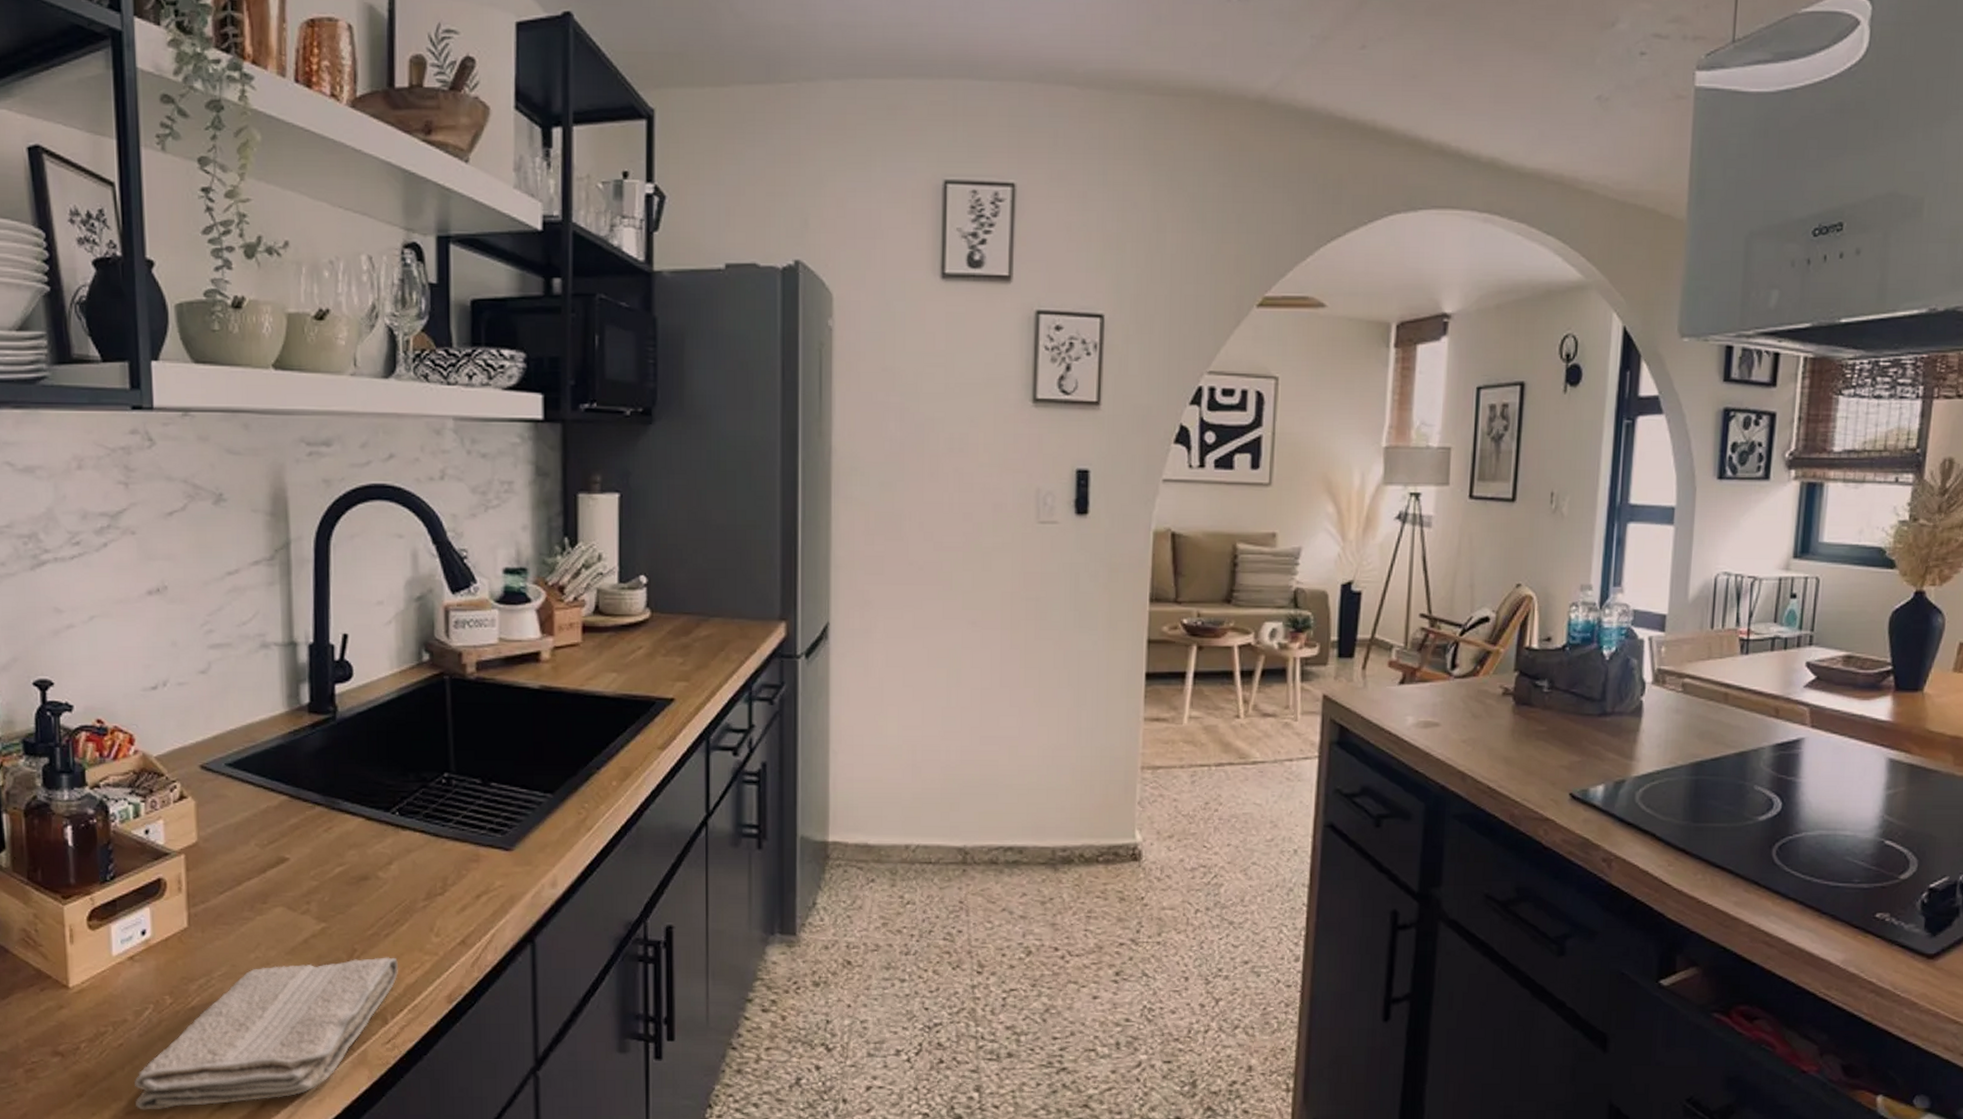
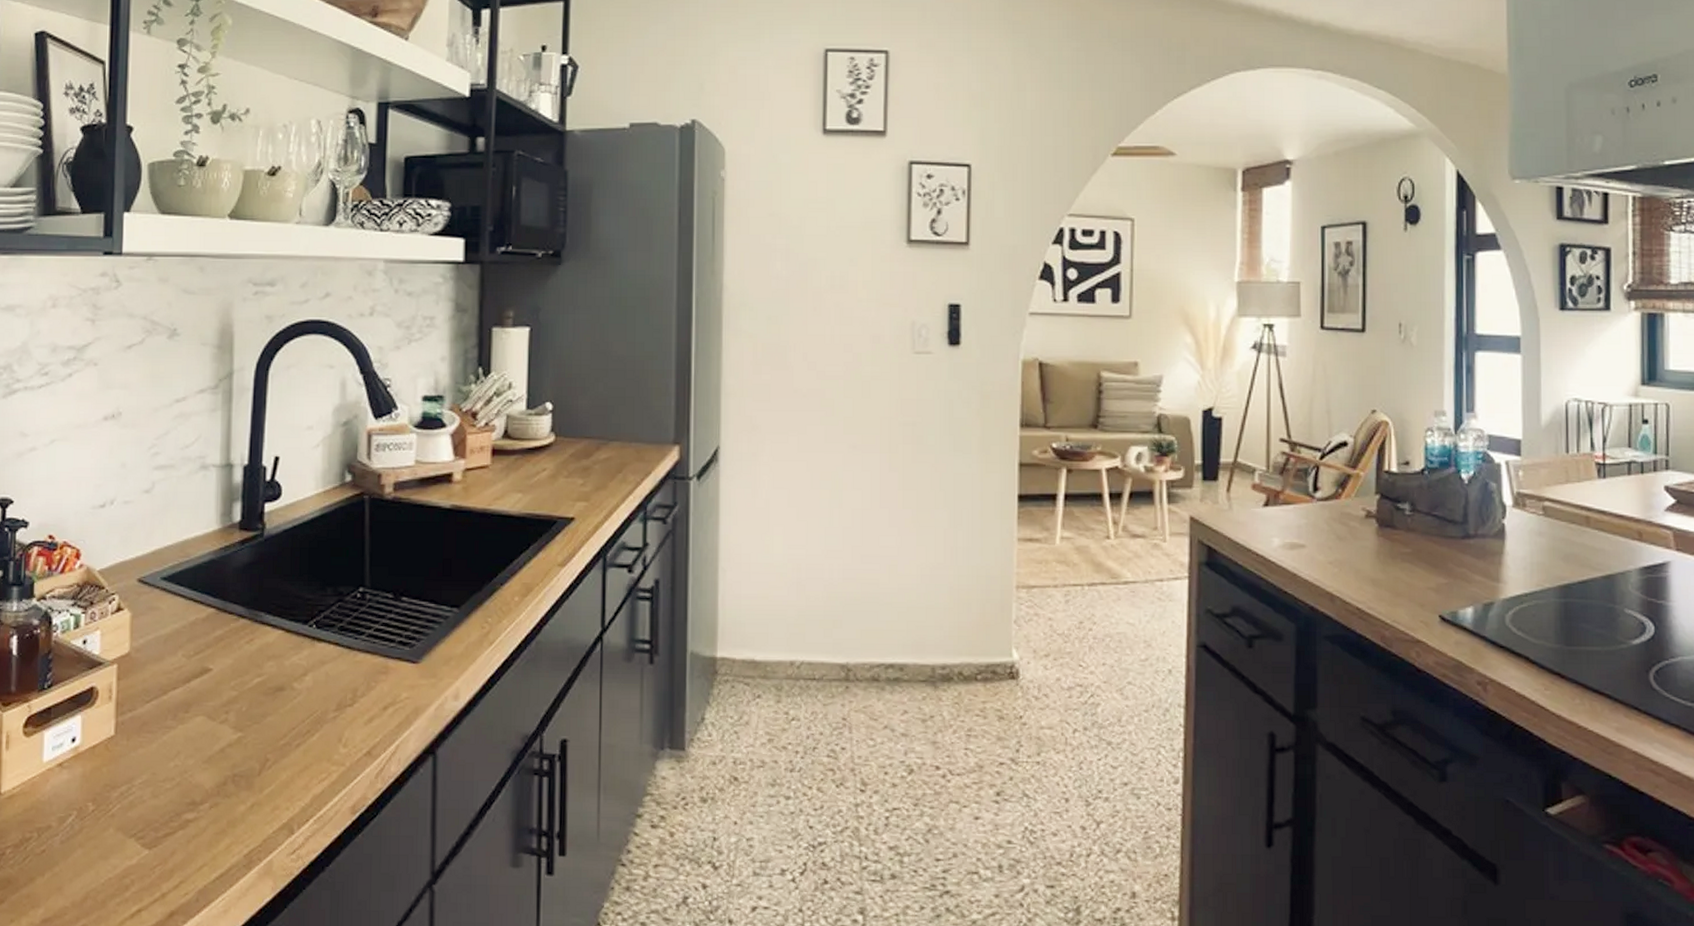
washcloth: present [135,957,399,1110] -> none [52,767,308,918]

